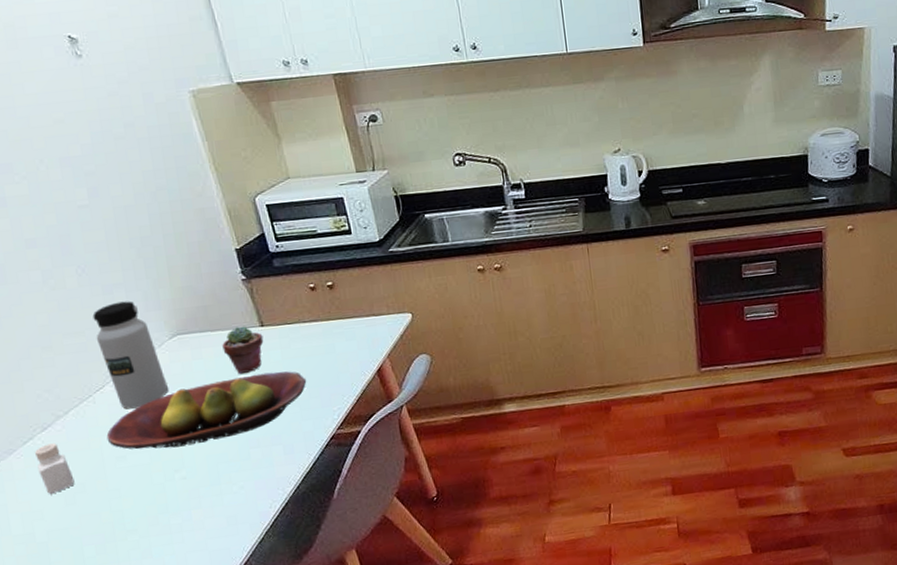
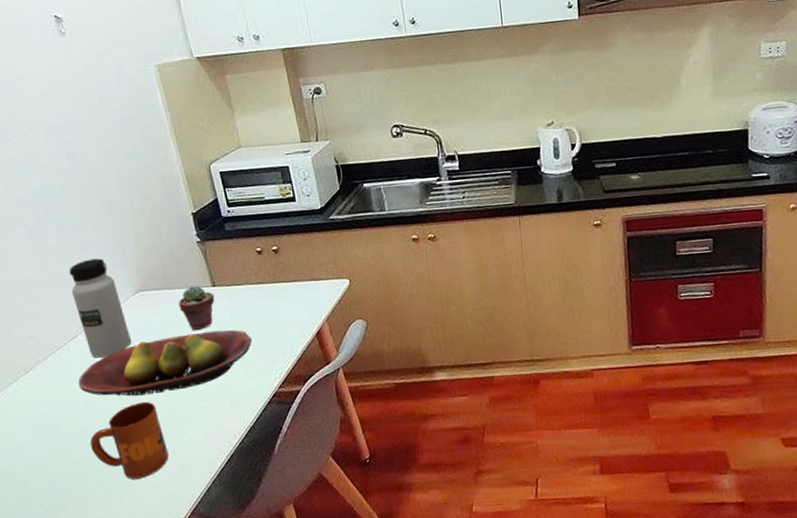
pepper shaker: present [34,443,75,495] -> none [18,385,51,433]
mug: none [122,452,215,537] -> present [90,401,169,479]

